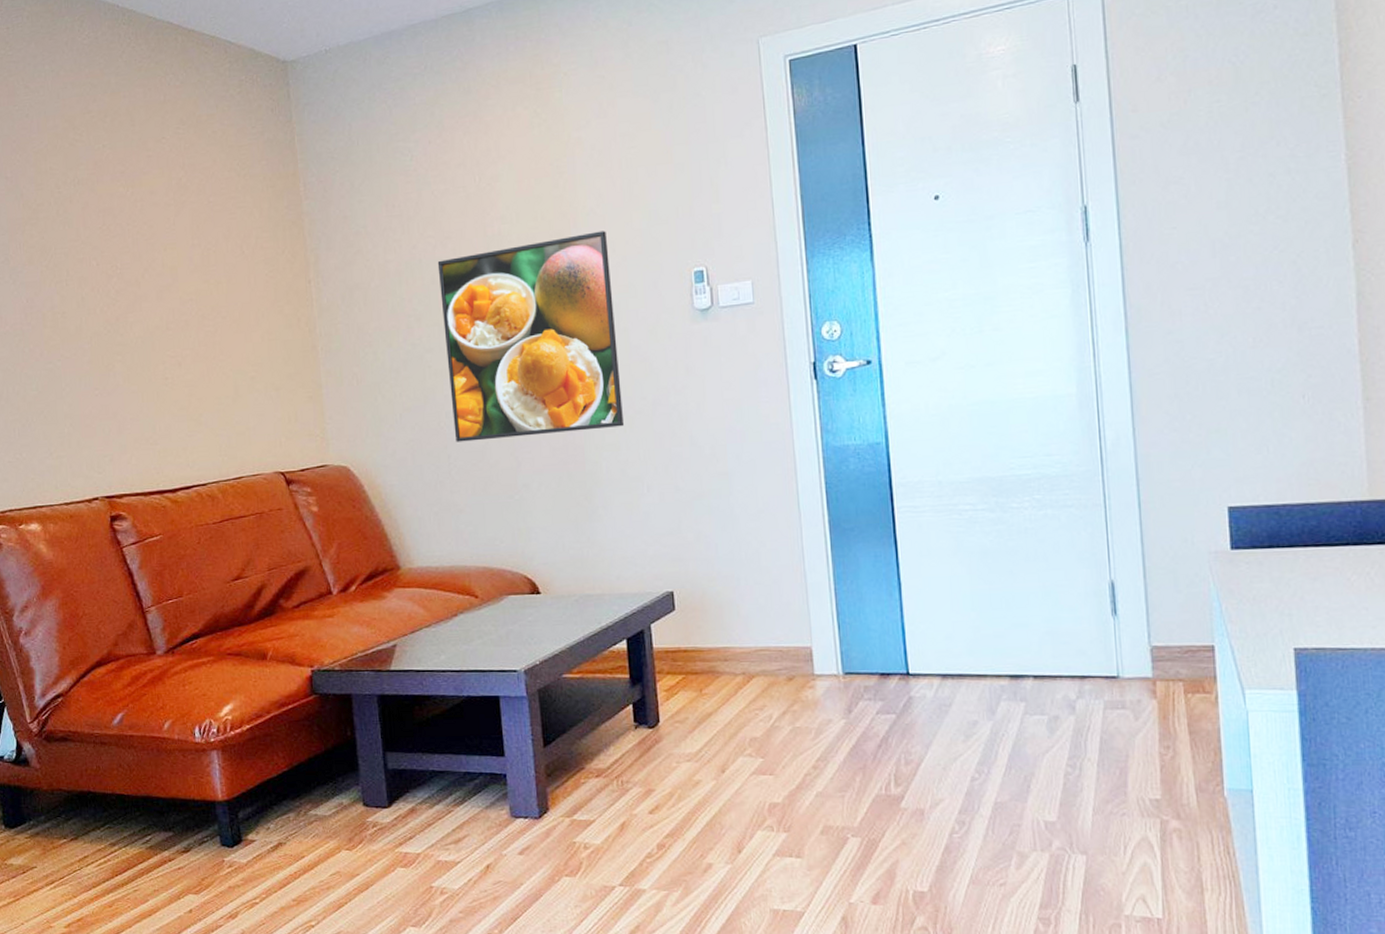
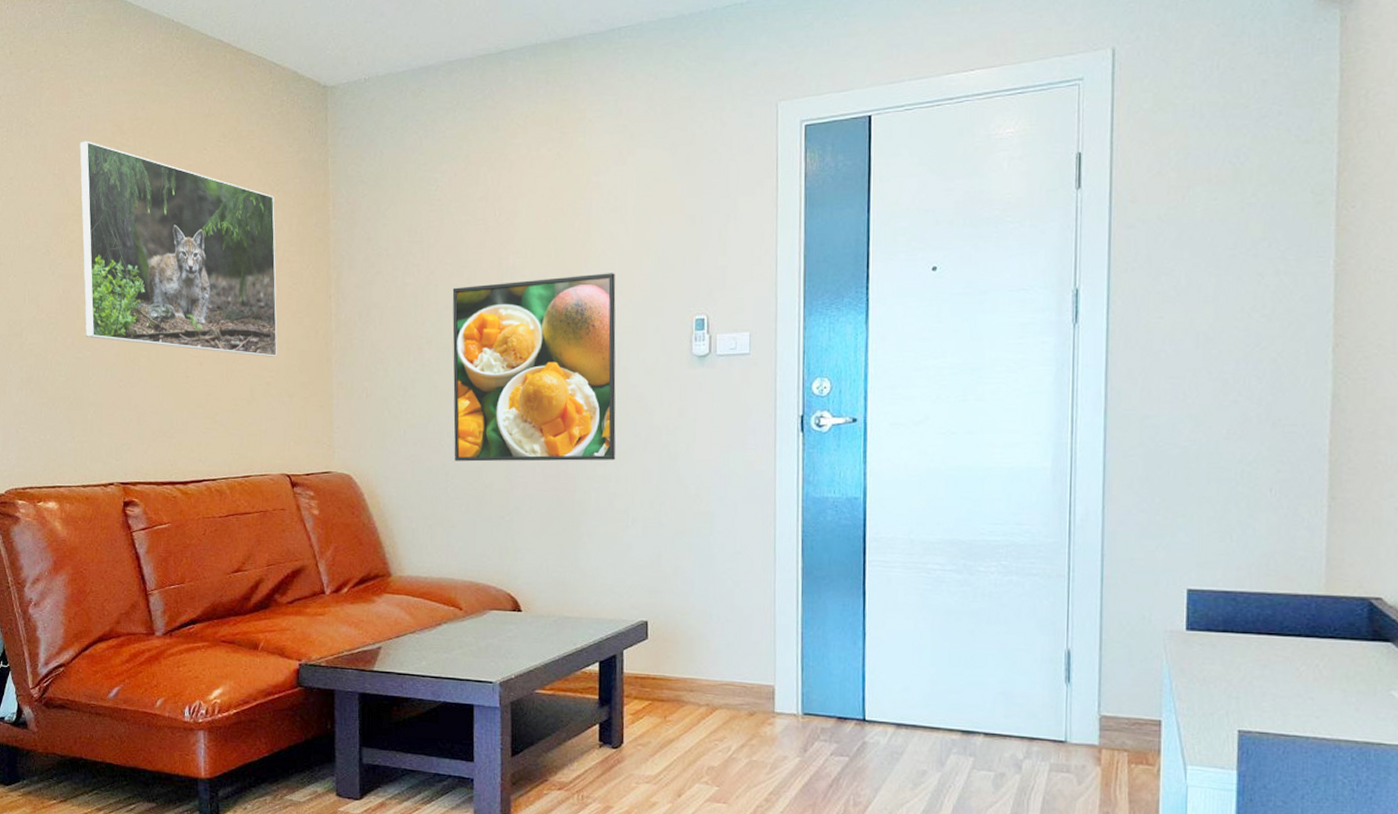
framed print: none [30,139,260,351] -> present [80,141,278,357]

